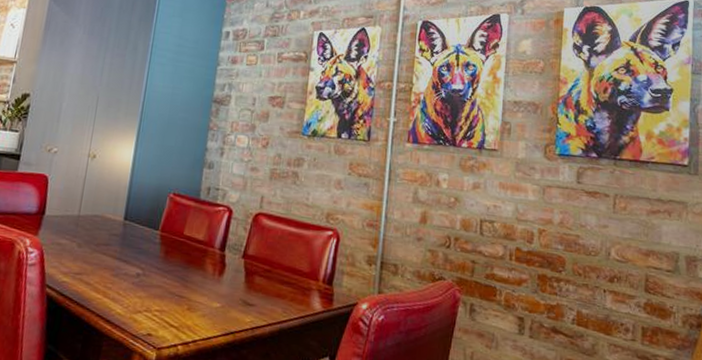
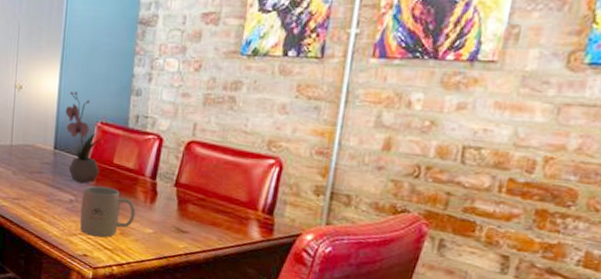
flower arrangement: none [135,162,178,256] -> present [65,91,106,184]
mug: none [145,258,204,314] -> present [80,186,136,238]

